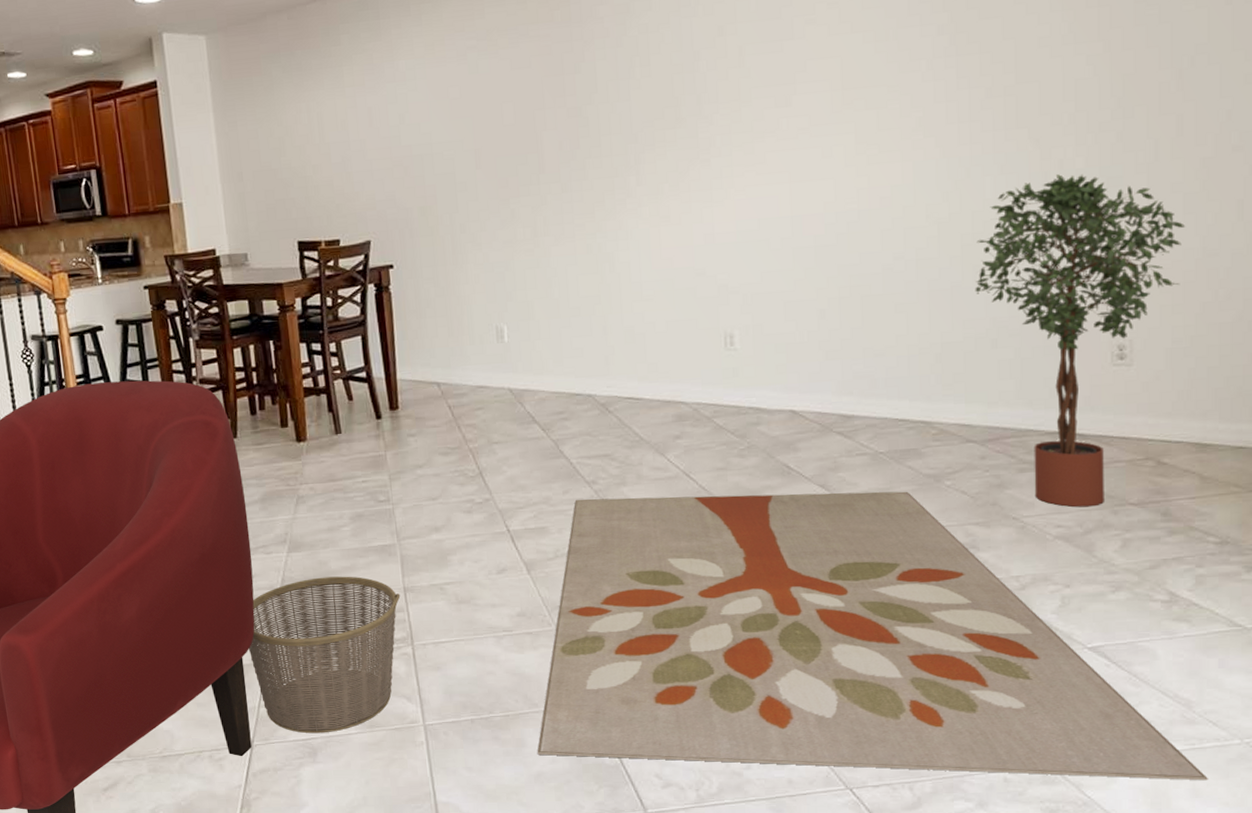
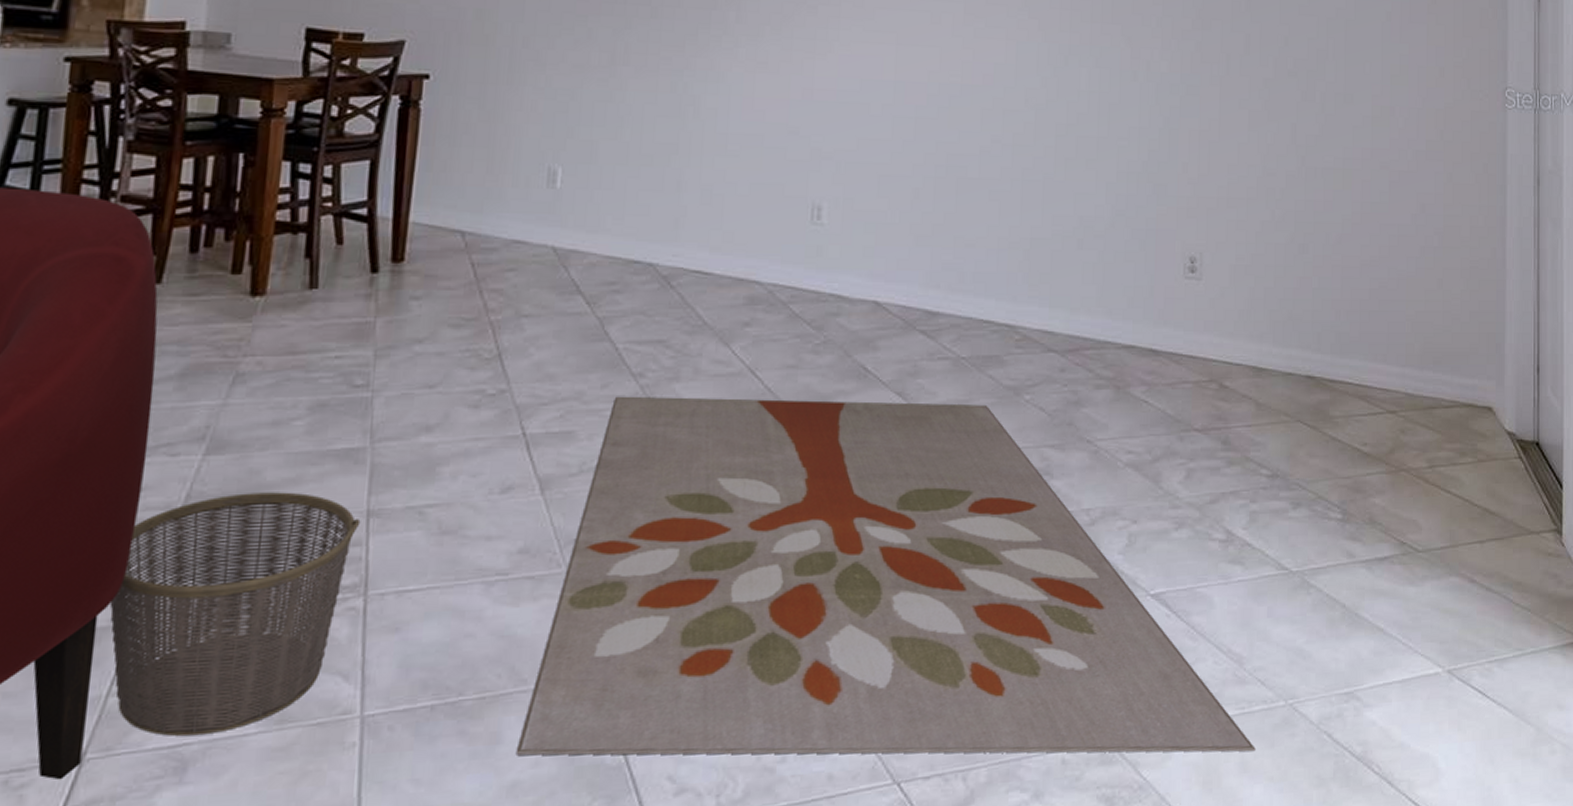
potted tree: present [975,174,1185,507] -> none [1065,75,1249,432]

